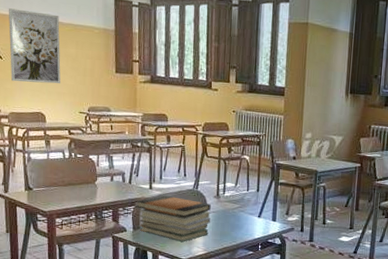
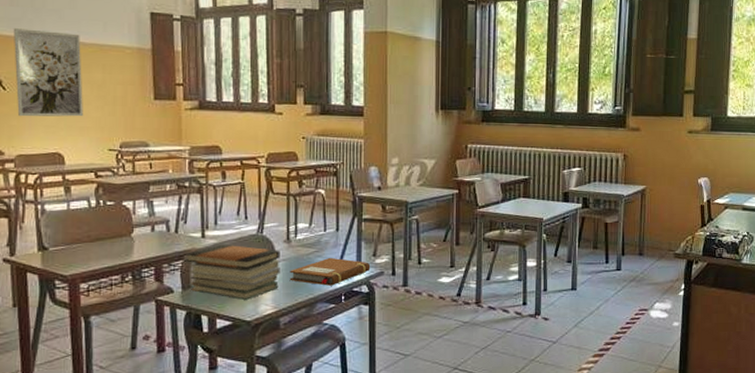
notebook: none [217,212,284,236] -> present [289,257,371,286]

